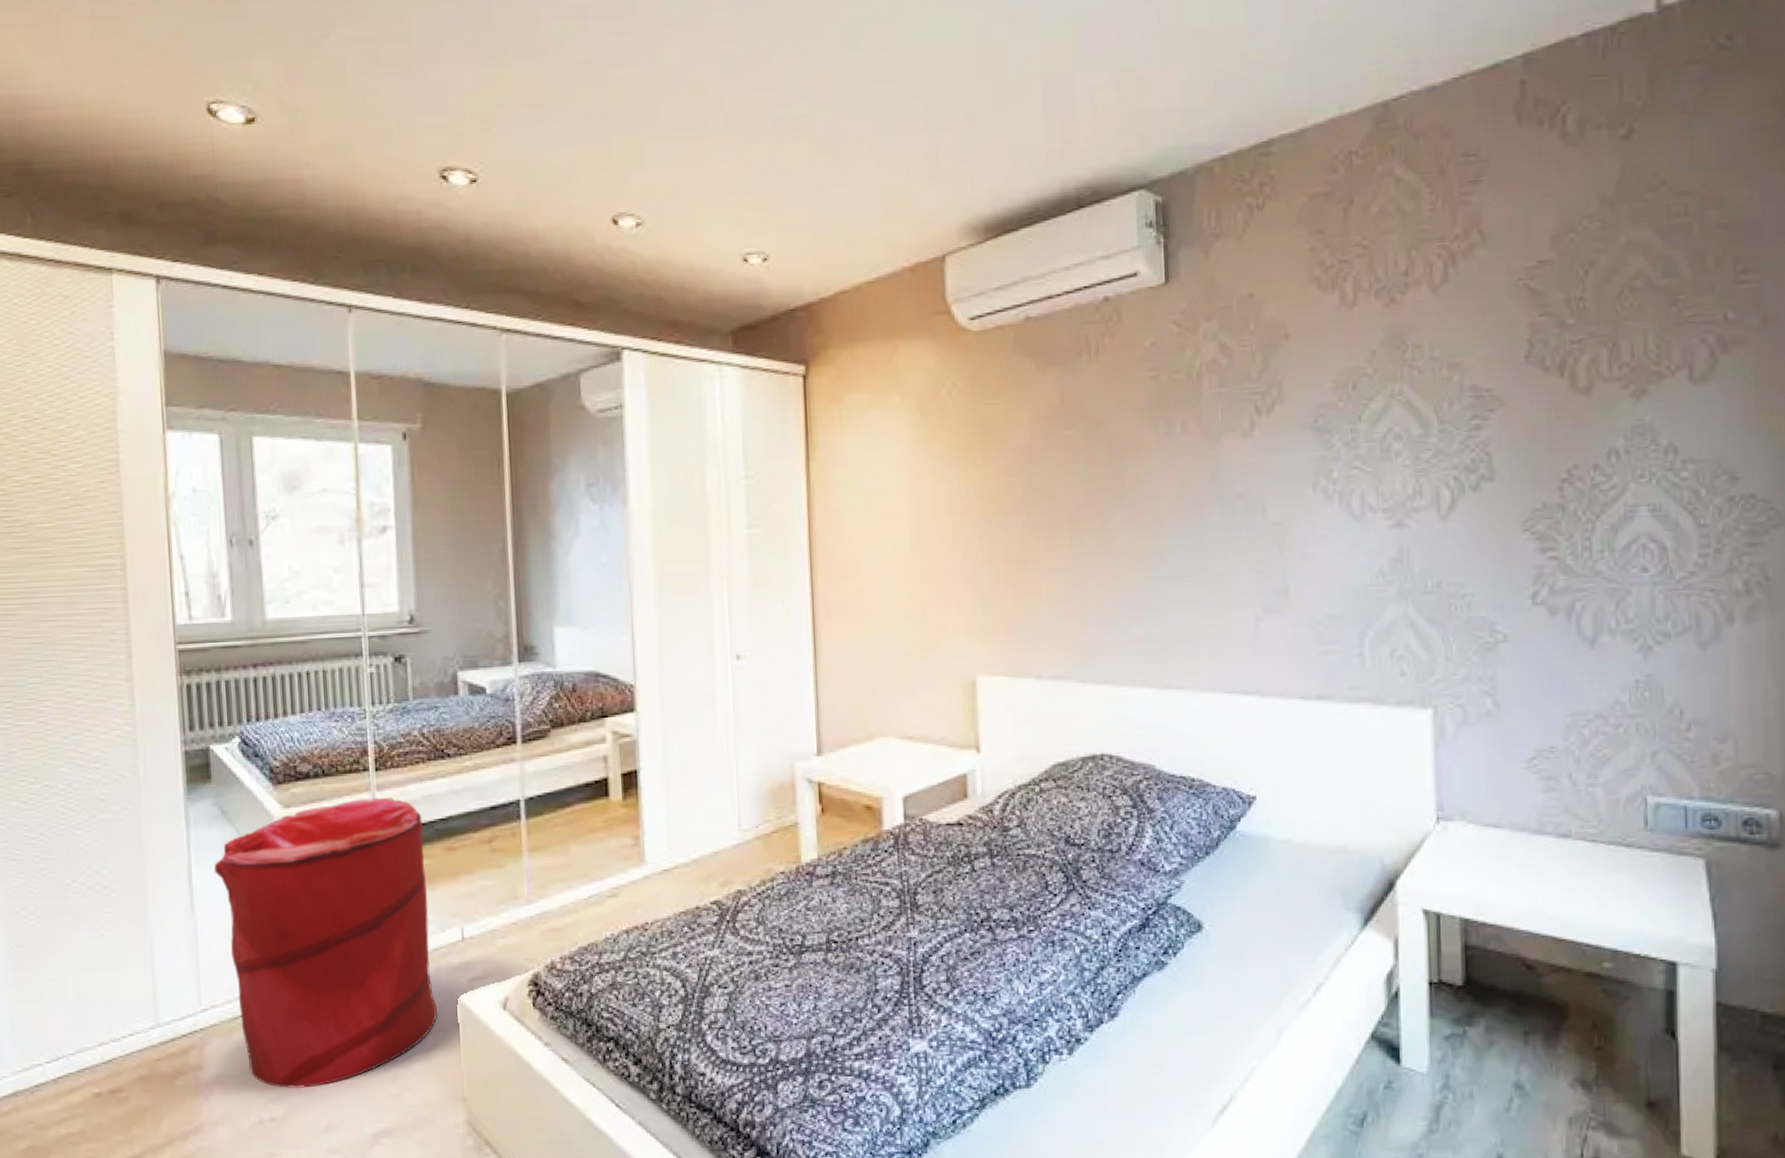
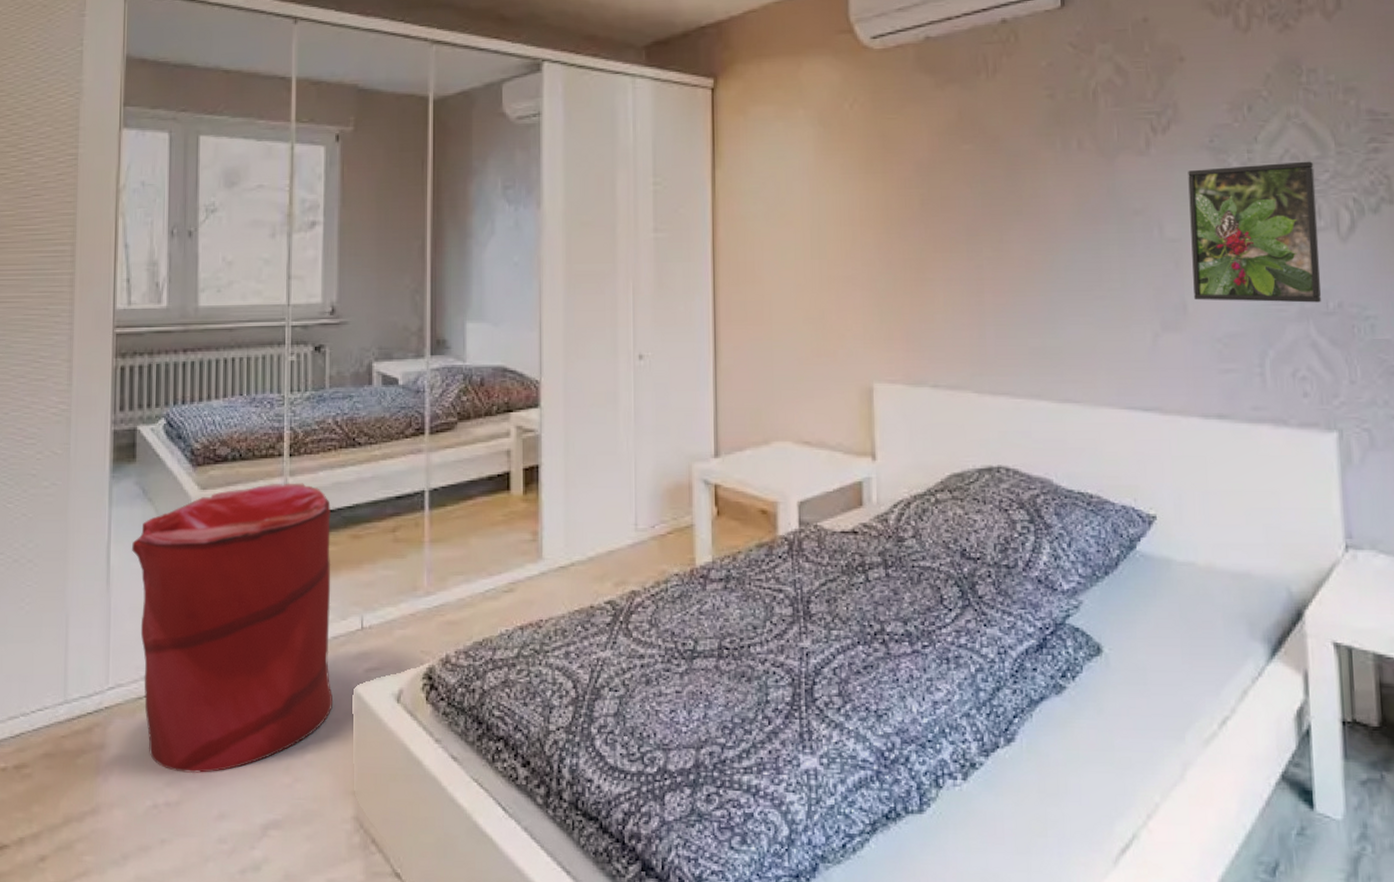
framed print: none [1292,439,1421,583] -> present [1188,161,1322,303]

